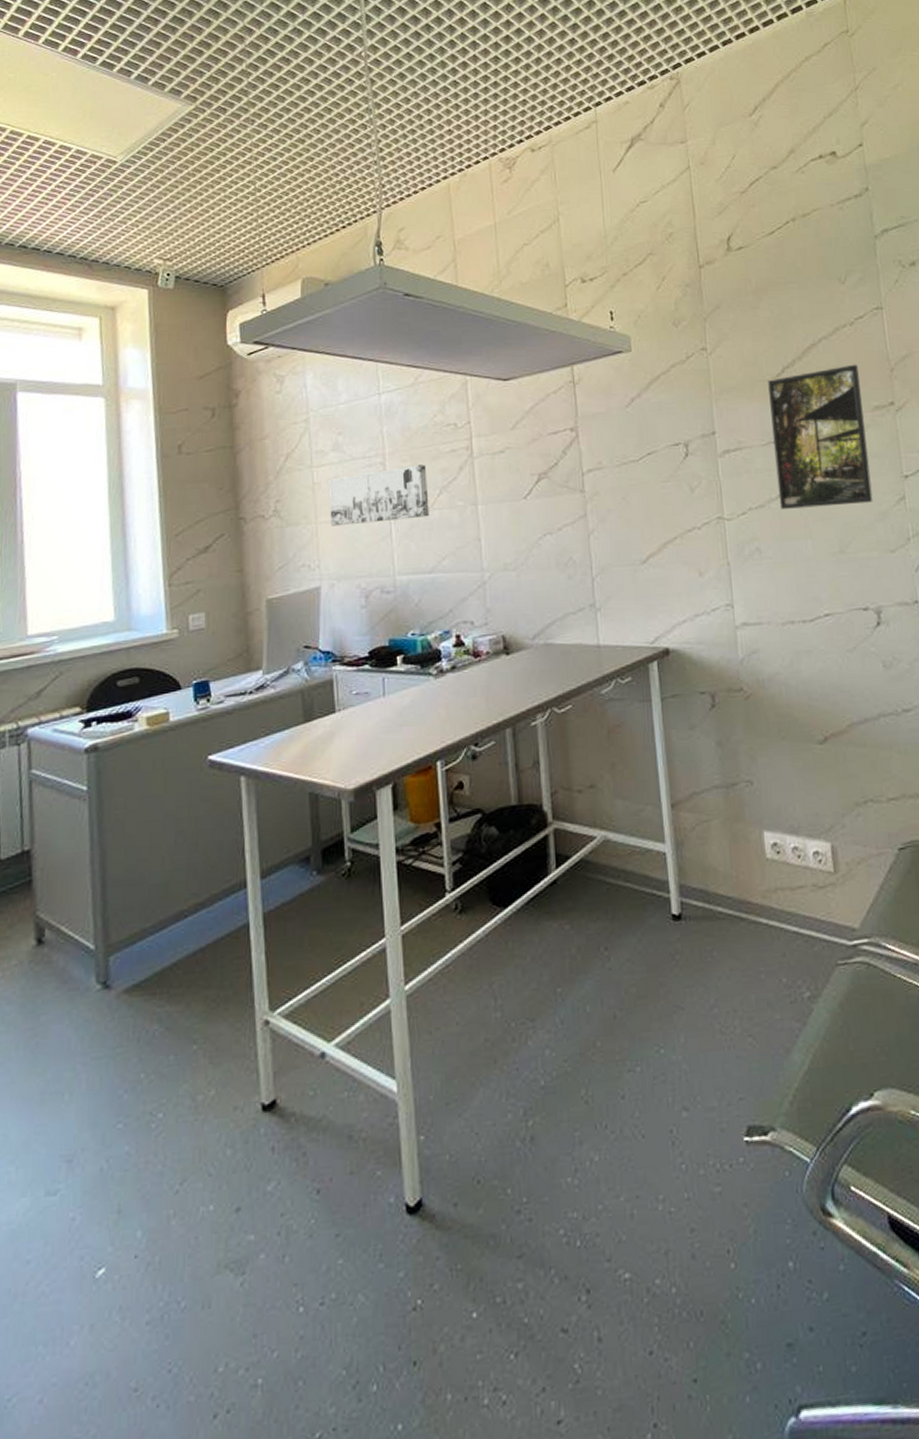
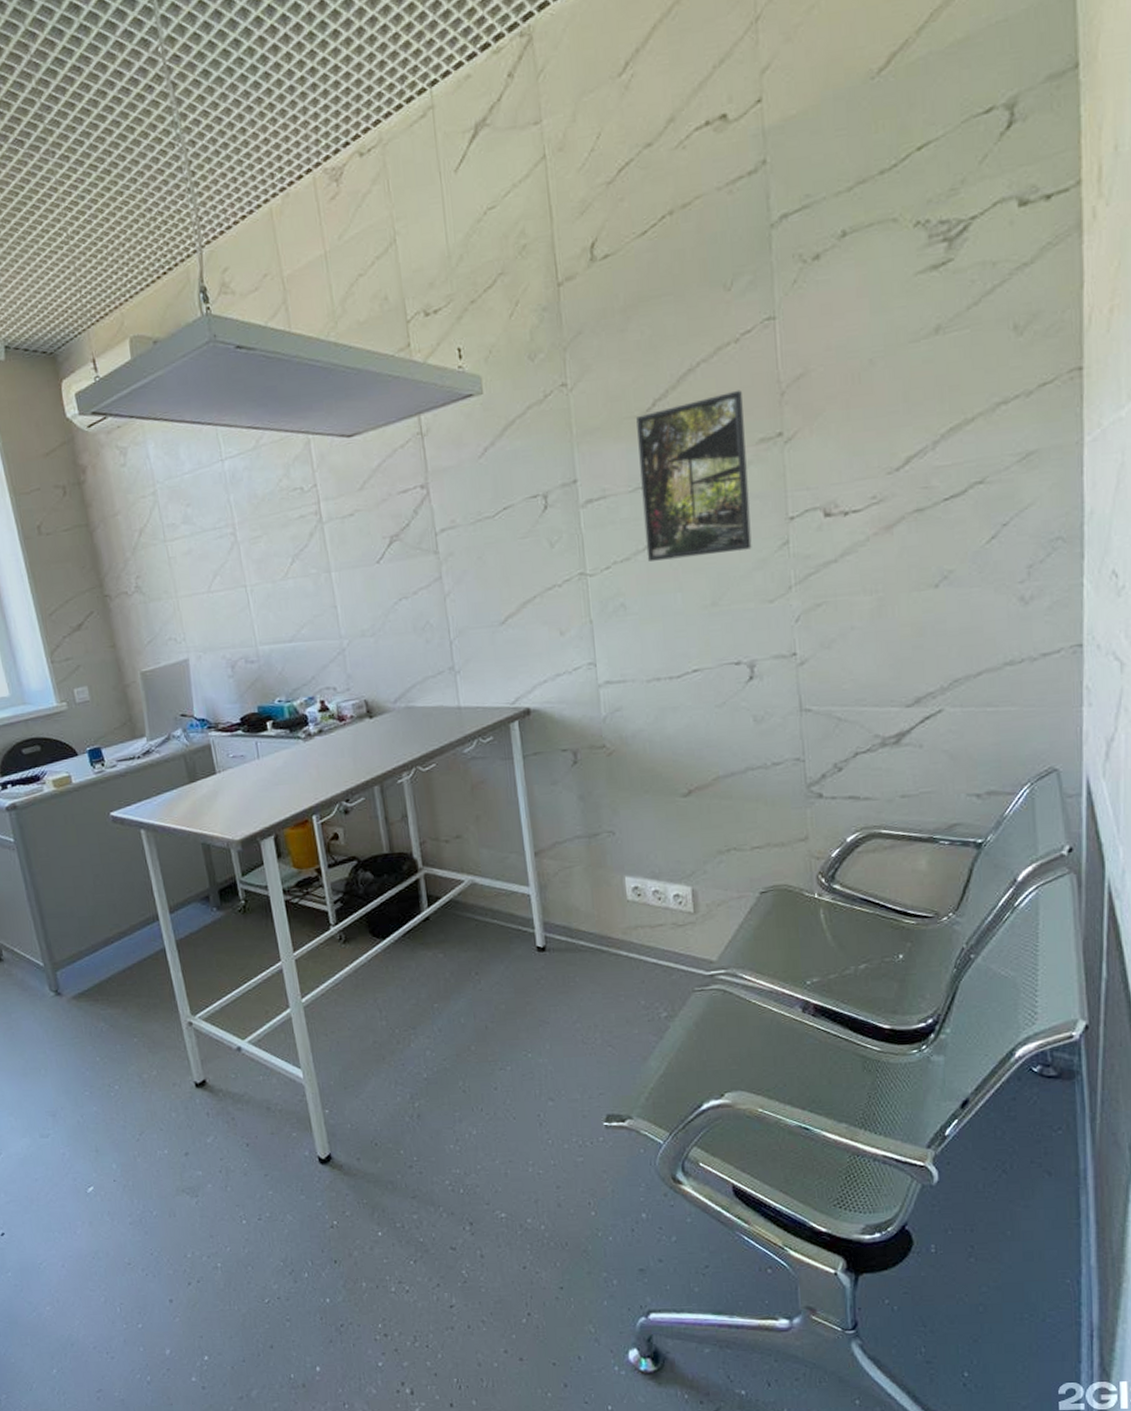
wall art: present [328,464,429,527] -> none [183,532,284,600]

